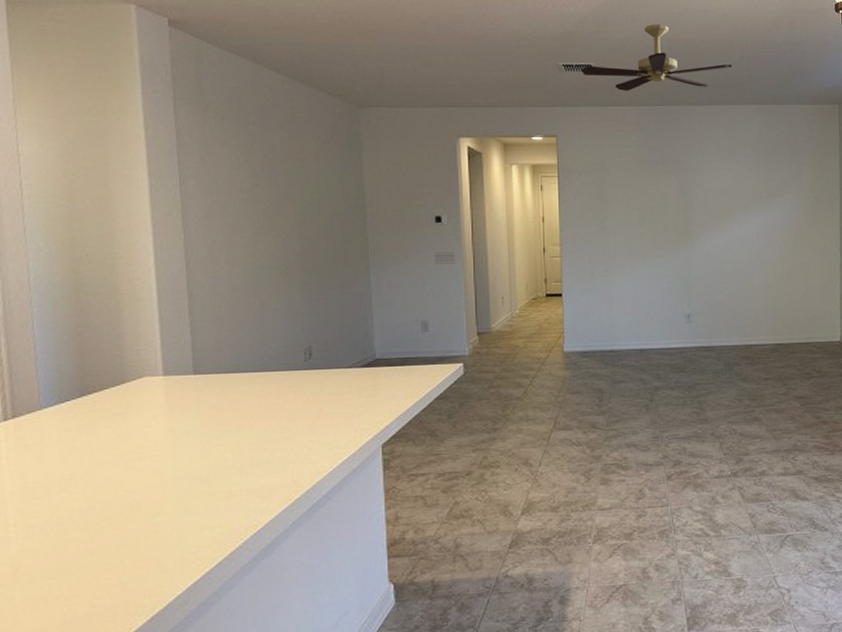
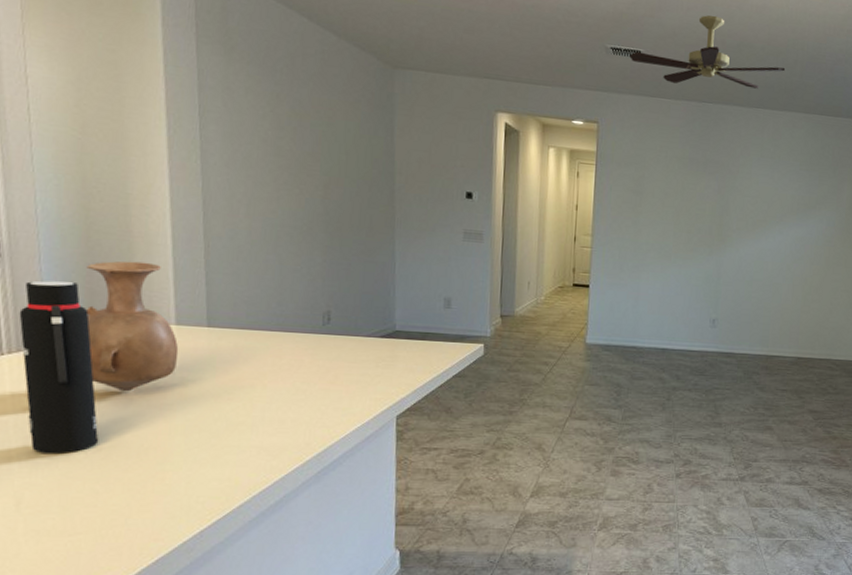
water bottle: none [14,343,93,517] -> present [19,280,99,453]
vase: none [77,317,167,448] -> present [86,261,179,392]

